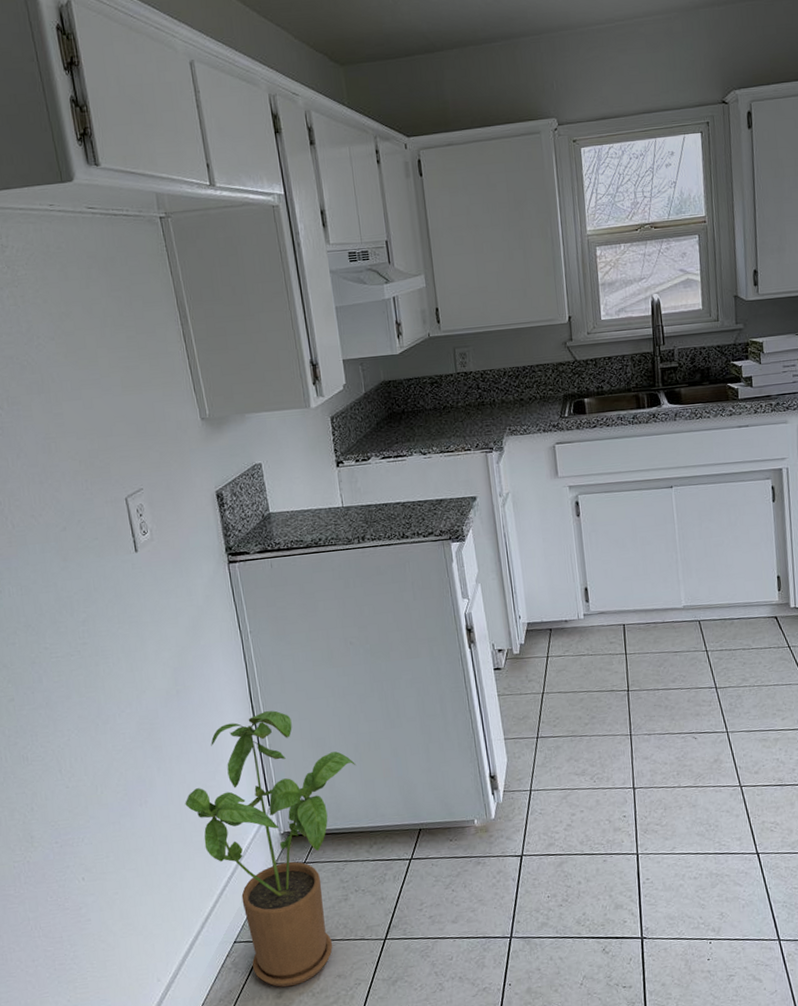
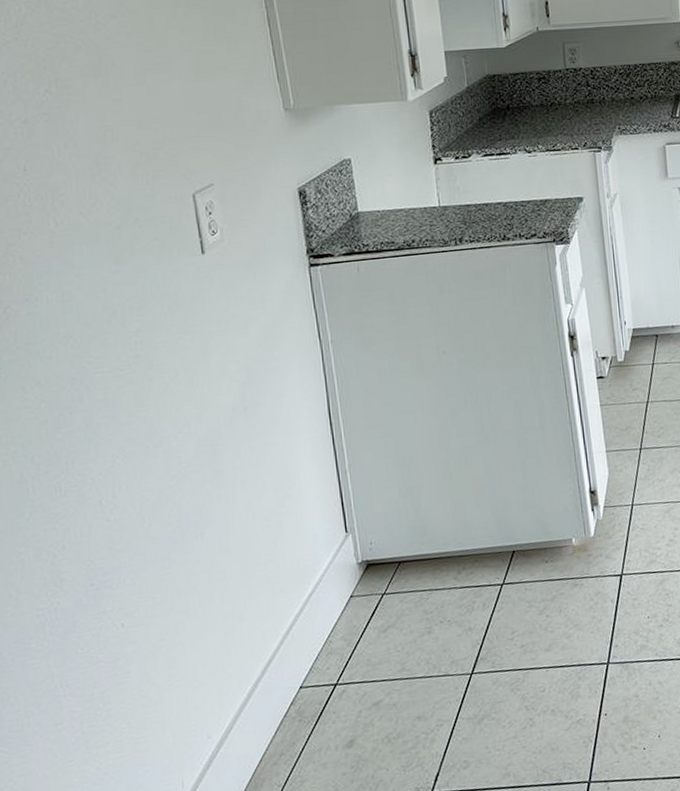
house plant: present [185,710,357,988] -> none [248,427,446,735]

